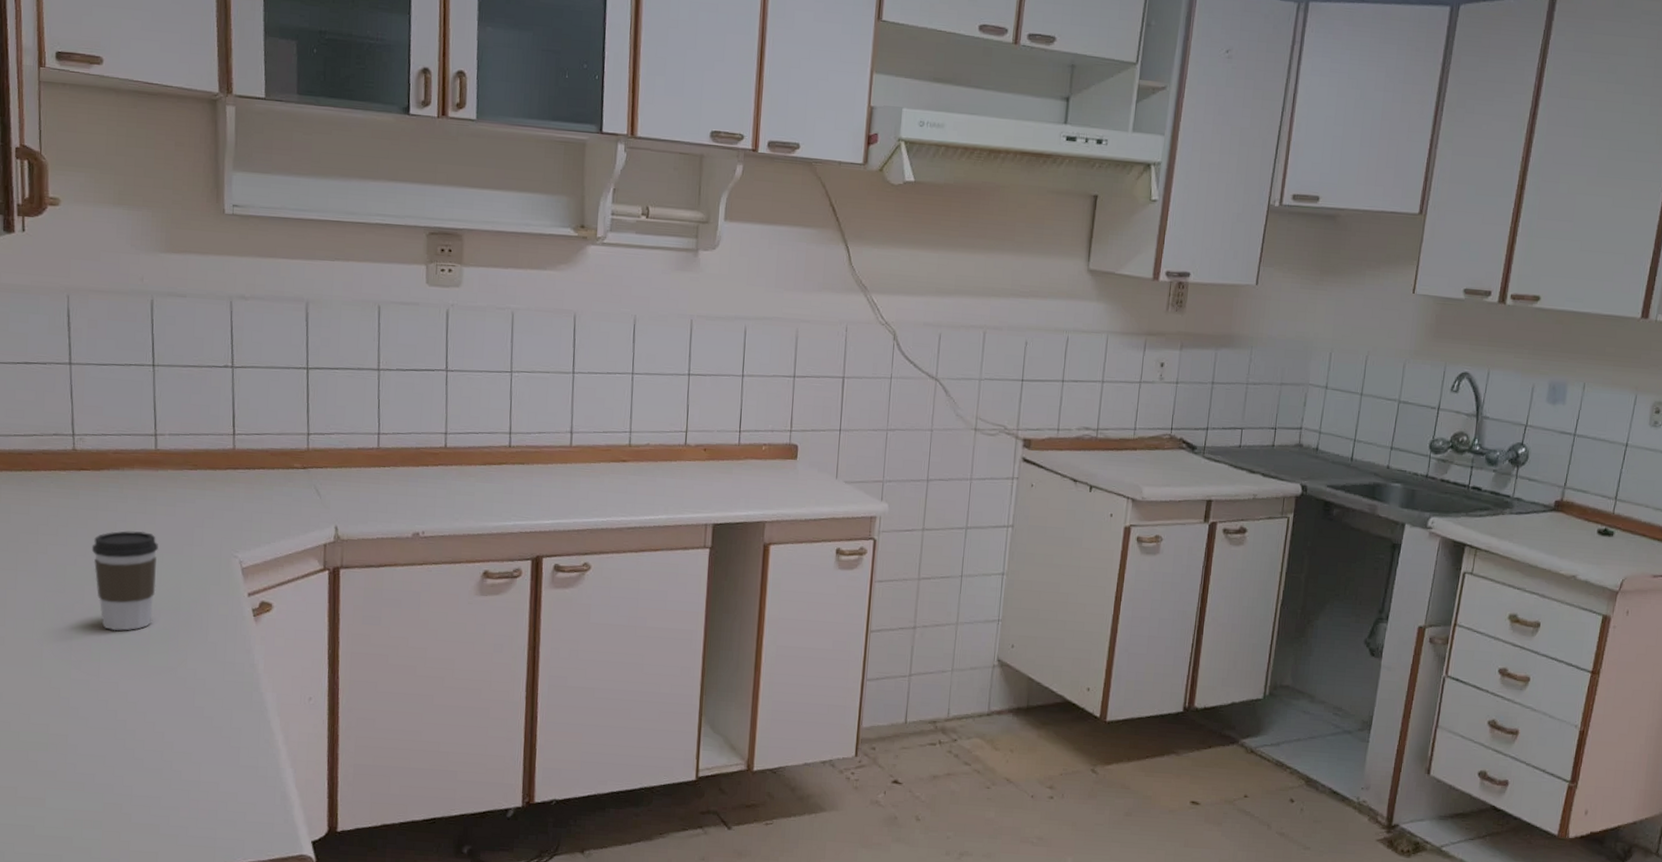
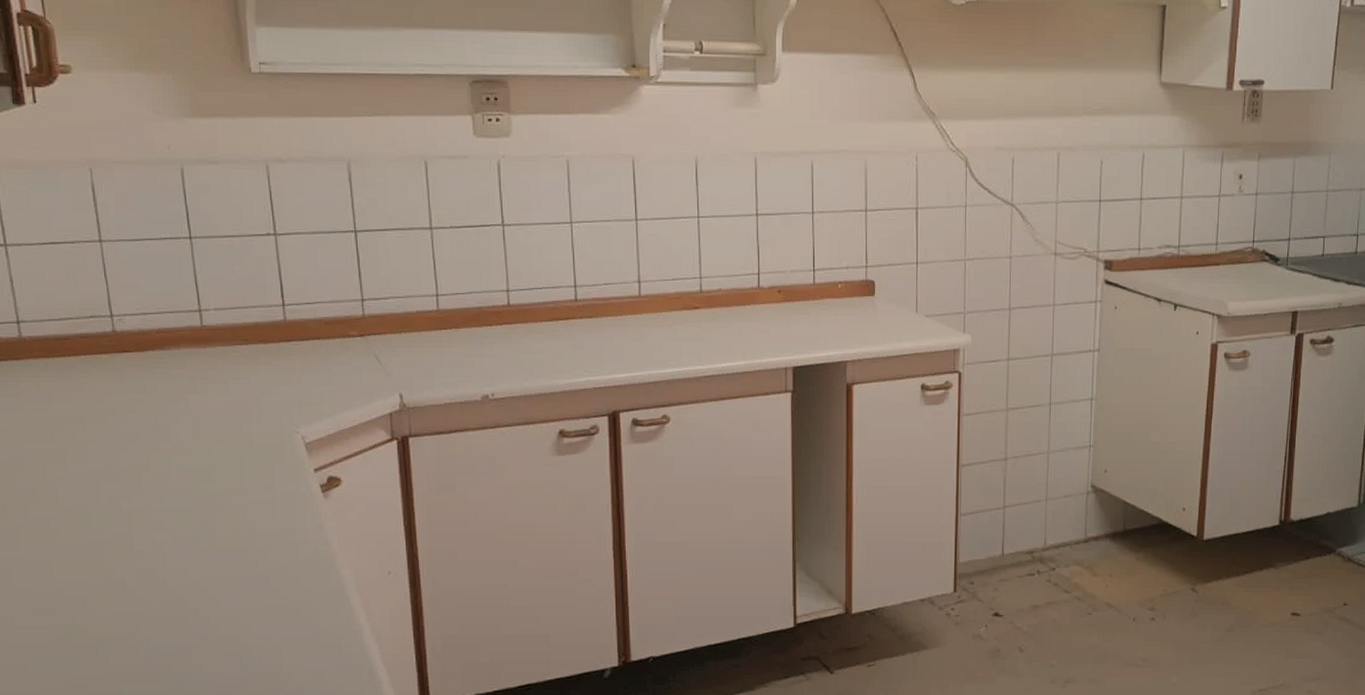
coffee cup: present [91,531,158,631] -> none [143,411,216,517]

